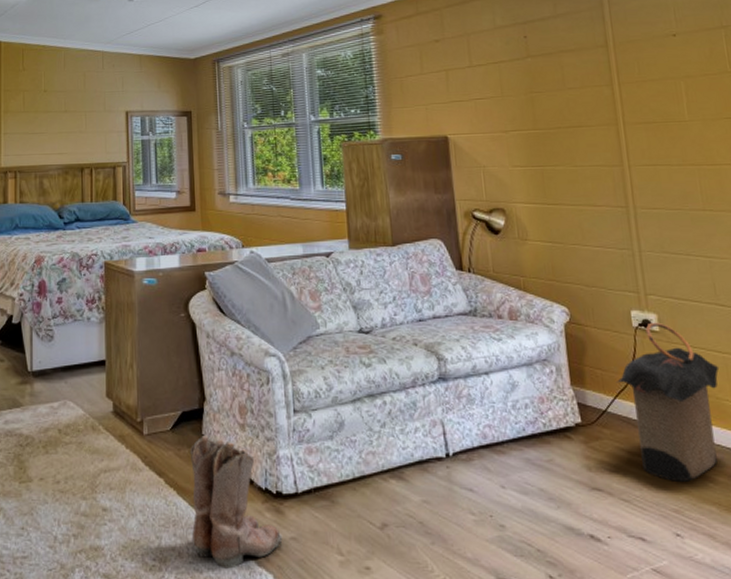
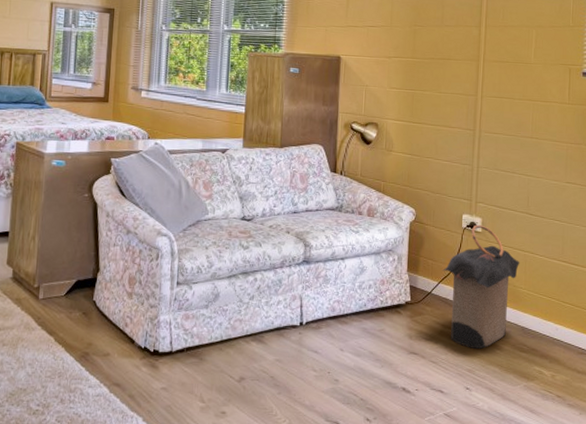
boots: present [189,434,283,569] -> none [75,300,155,413]

